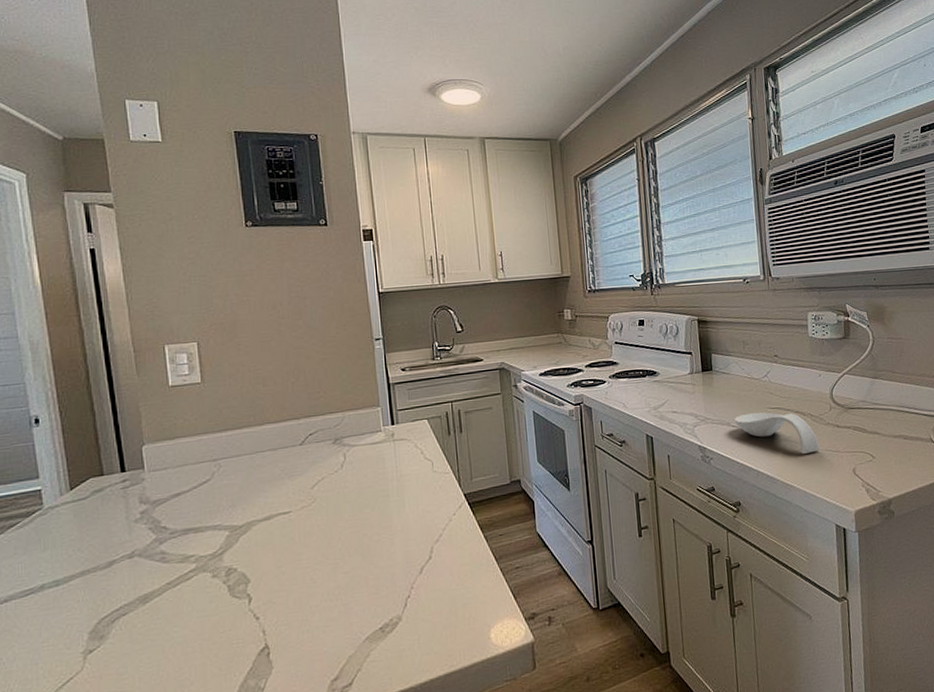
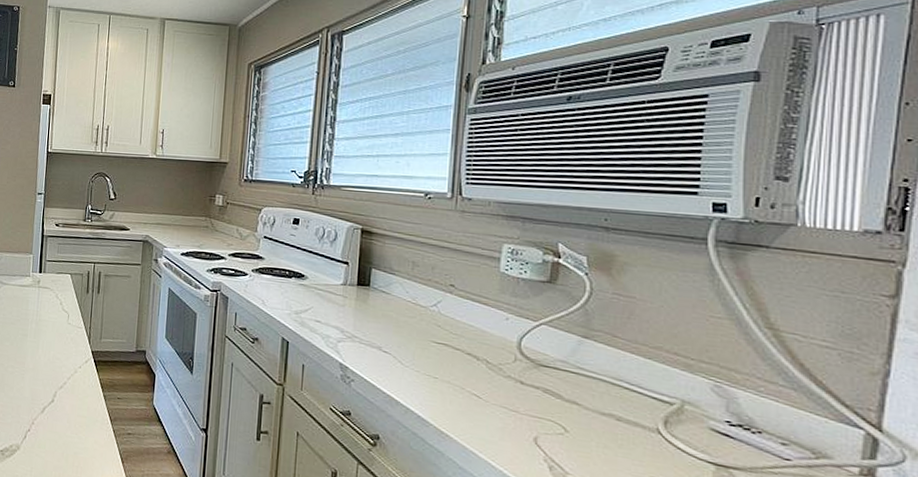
spoon rest: present [734,412,820,454] -> none [387,341,492,405]

